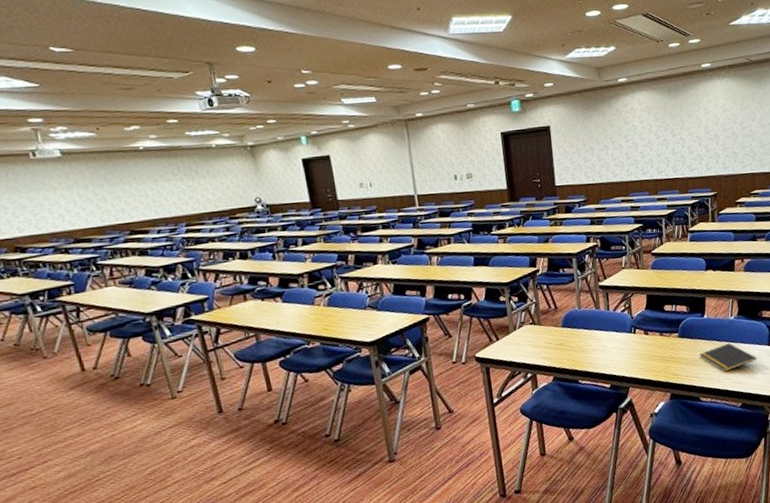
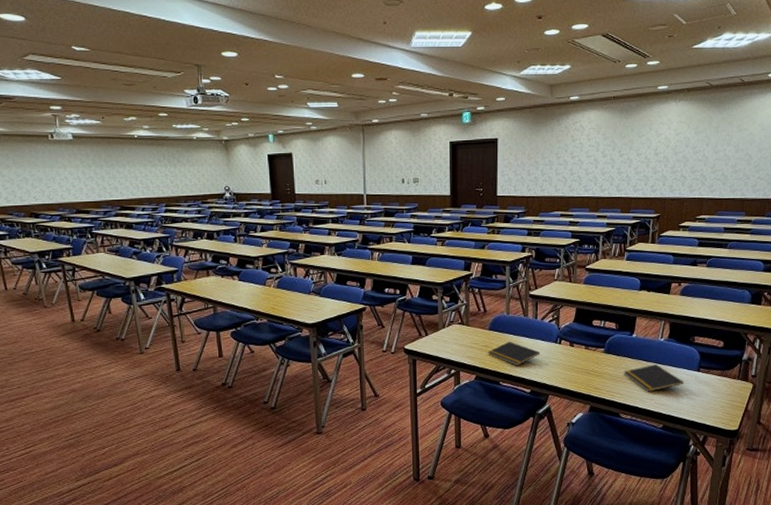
notepad: none [563,336,616,362] -> present [488,341,540,366]

